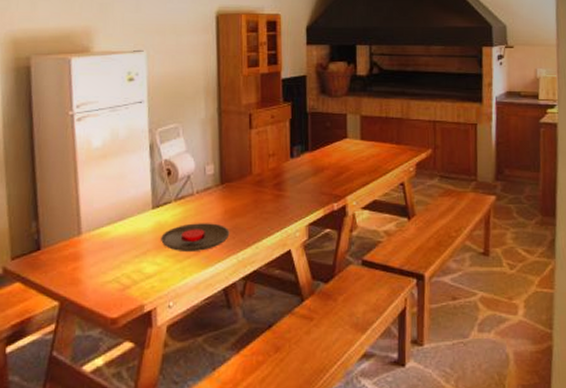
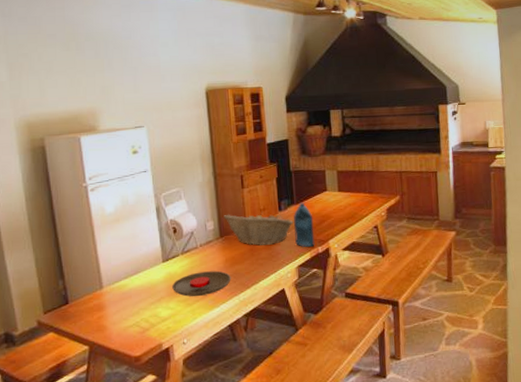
fruit basket: none [226,157,306,197] -> present [223,212,293,246]
bottle: none [306,149,330,203] -> present [293,202,315,248]

